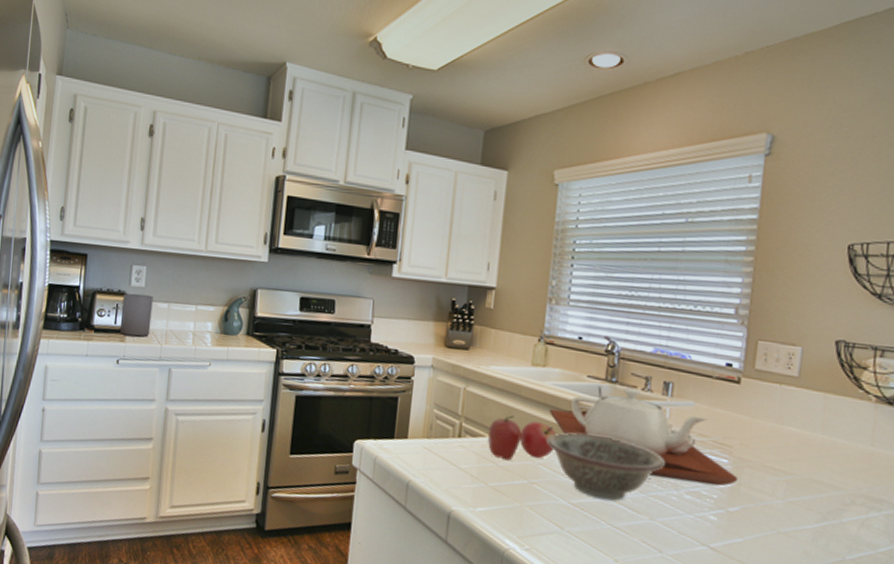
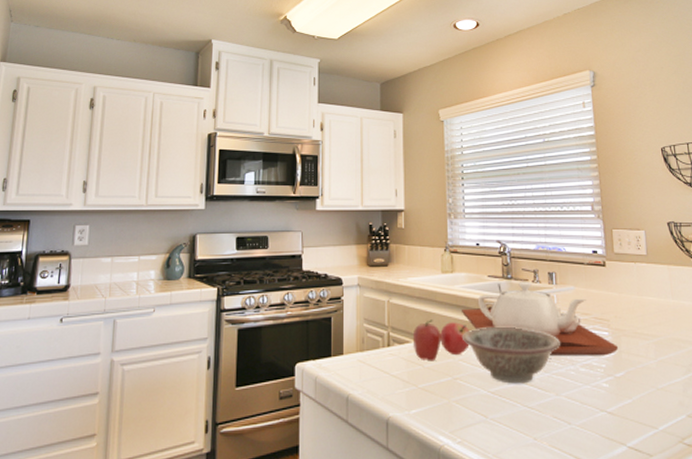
canister: present [120,293,153,337] -> none [64,251,97,293]

